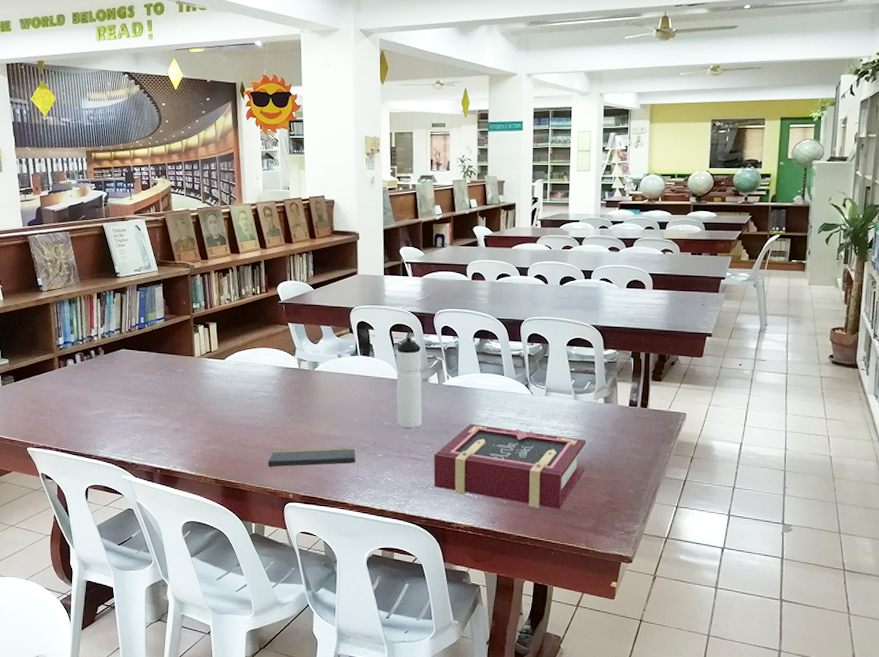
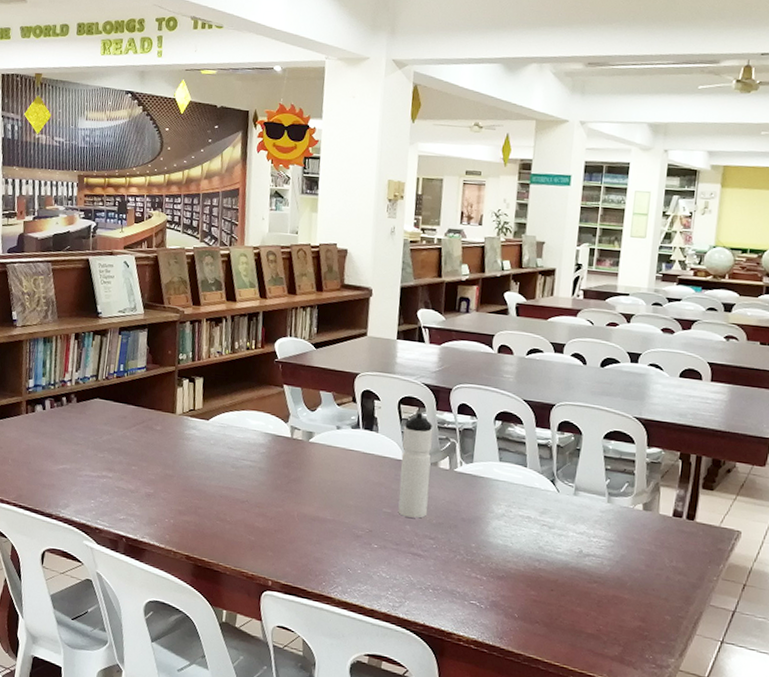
notepad: present [268,447,358,473] -> none [246,528,349,564]
book: present [433,423,586,509] -> none [435,519,618,630]

